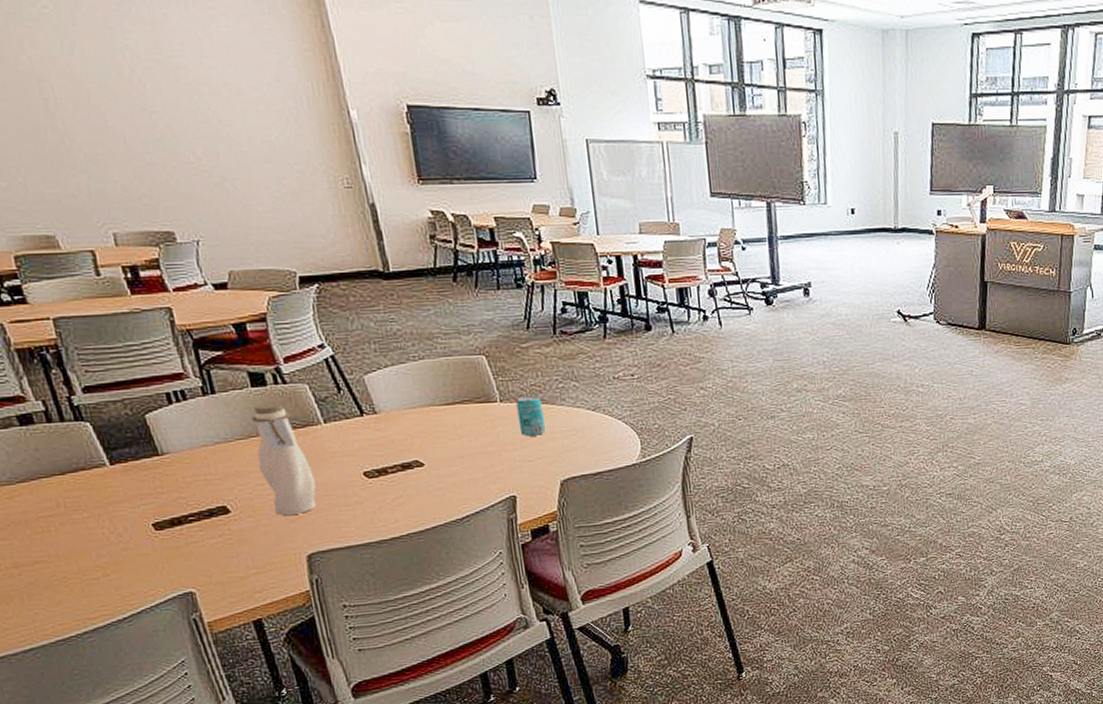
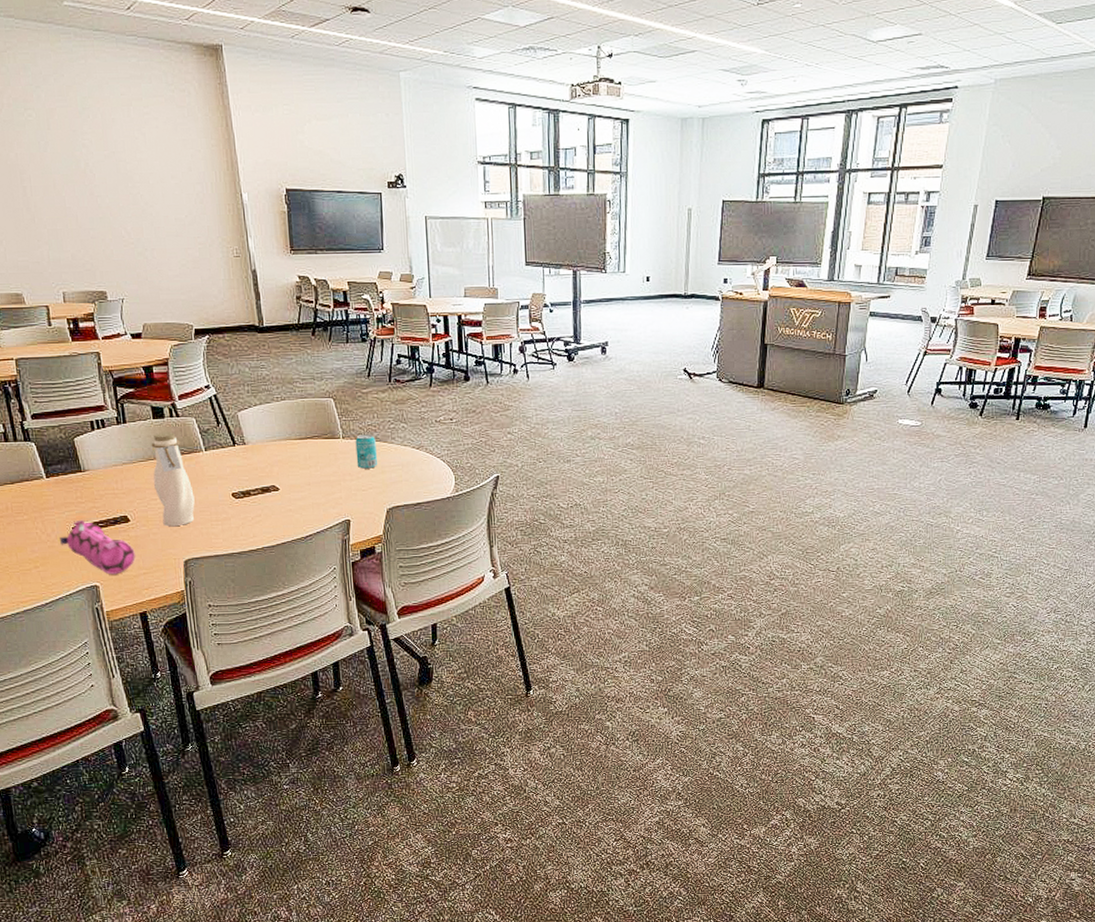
pencil case: none [136,513,242,578] -> present [60,519,135,575]

